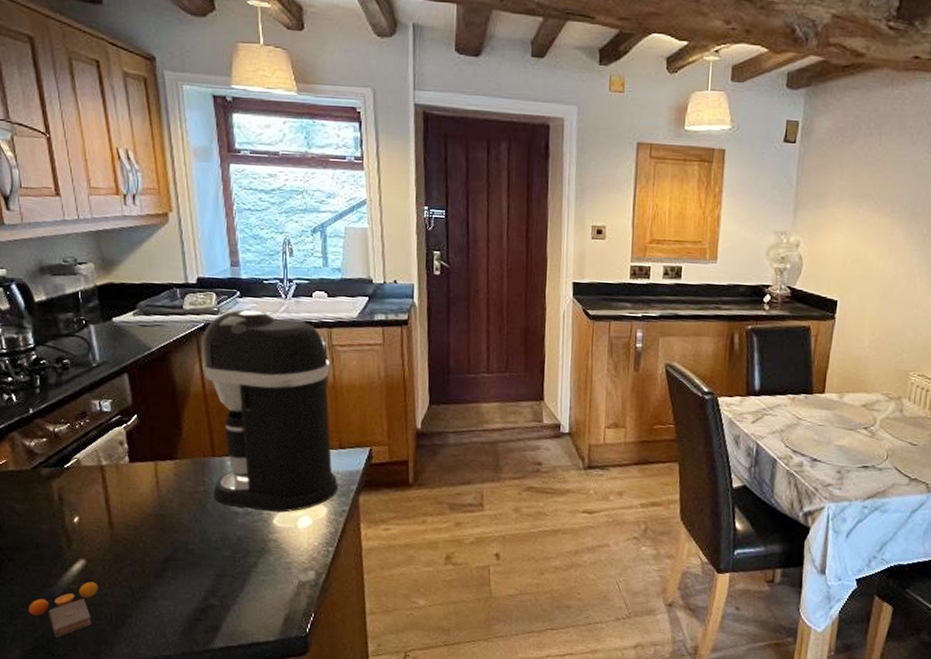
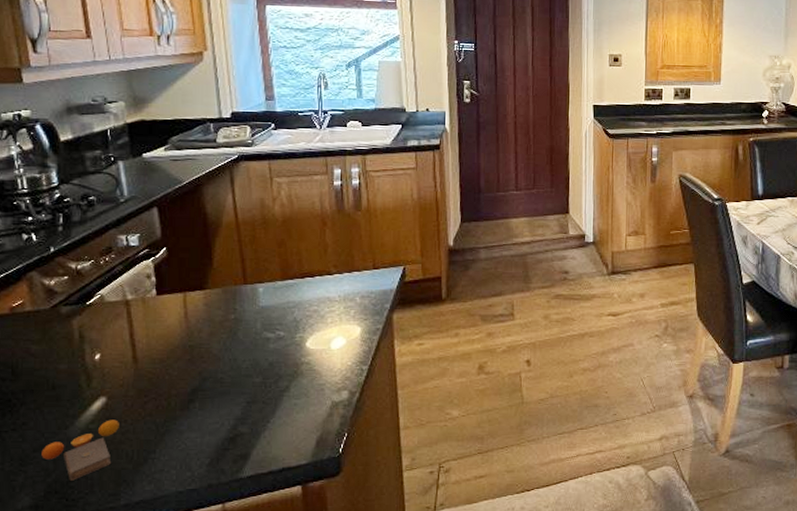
coffee maker: present [203,309,338,513] -> none [235,140,372,335]

